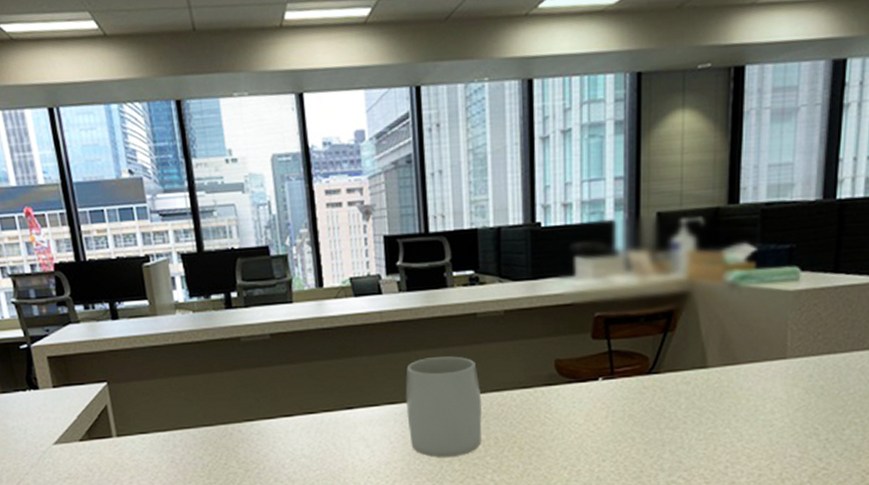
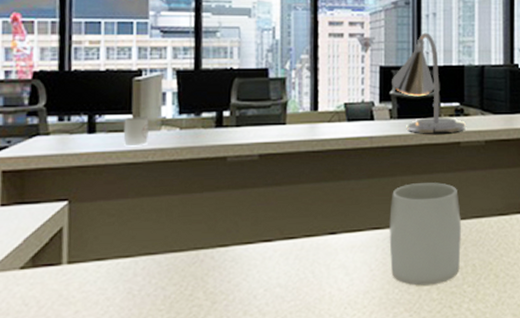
mug: none [141,301,166,331] -> present [123,116,149,147]
table lamp: none [398,194,482,306] -> present [392,32,466,134]

